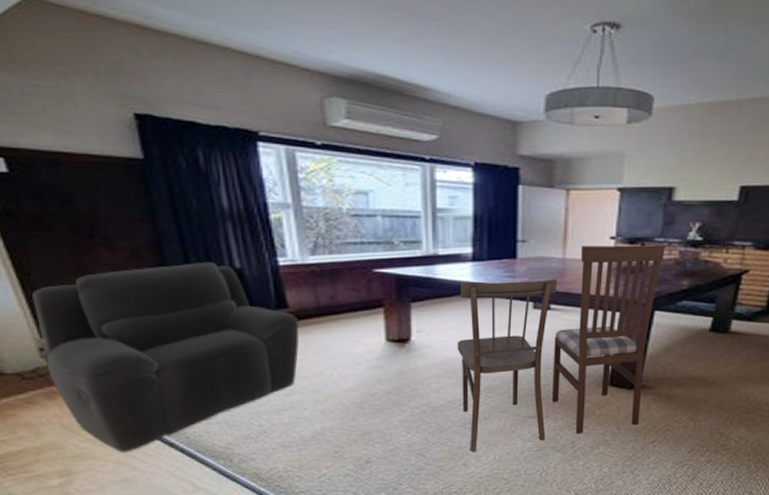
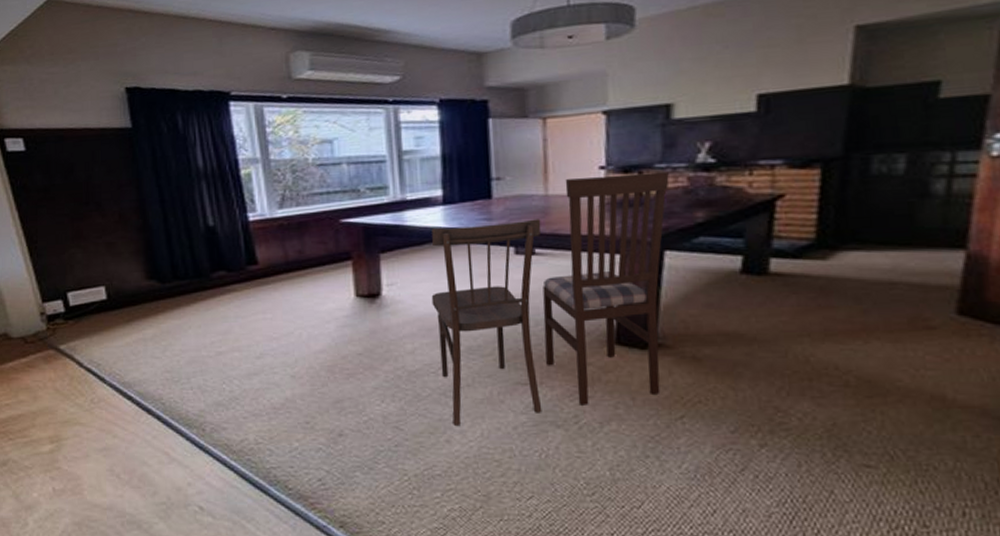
armchair: present [32,262,299,452] -> none [38,221,269,418]

